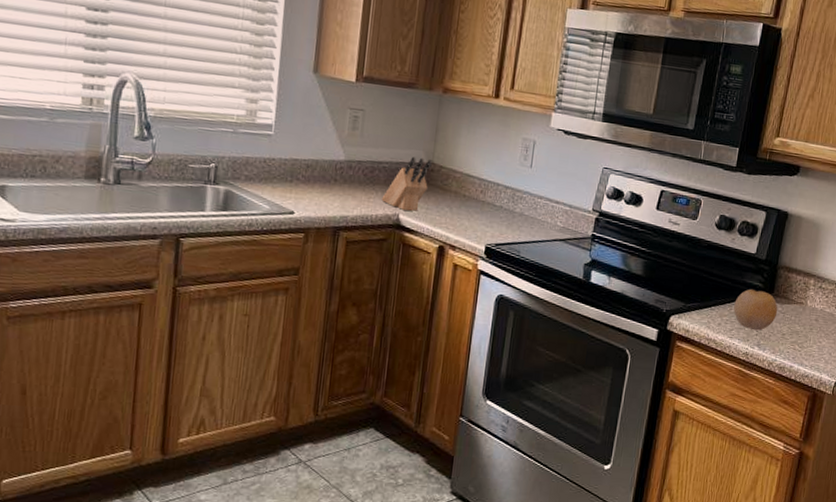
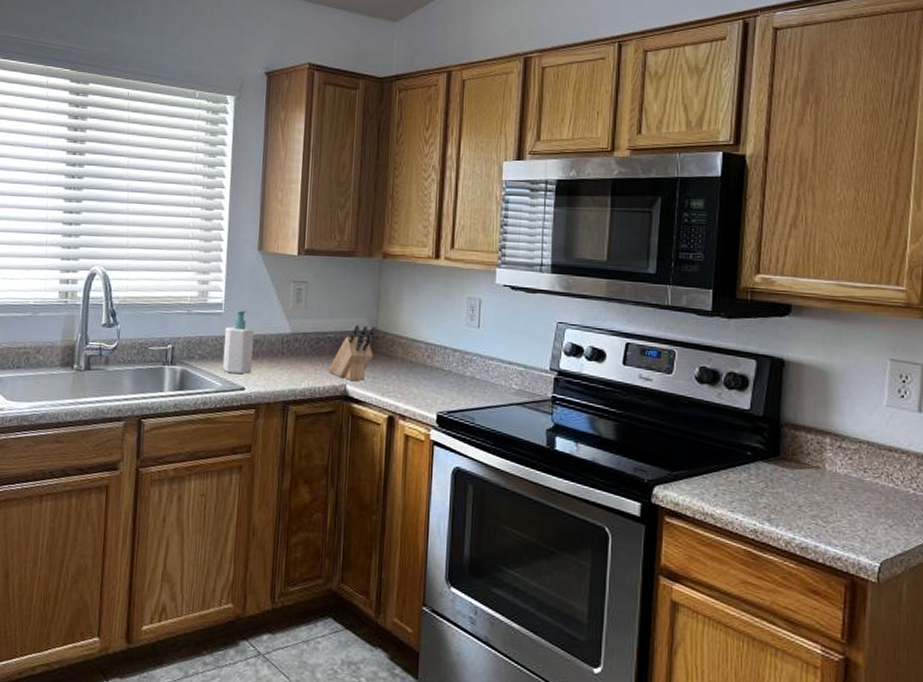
soap bottle: none [270,132,307,198] -> present [222,310,255,375]
fruit: present [733,289,778,331] -> none [731,451,788,503]

